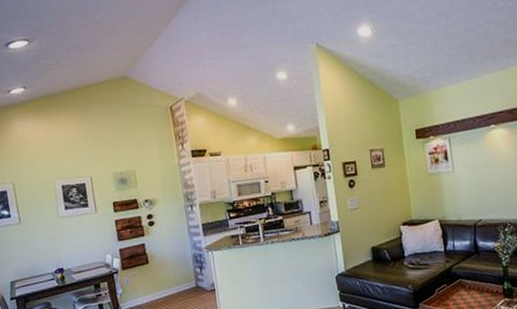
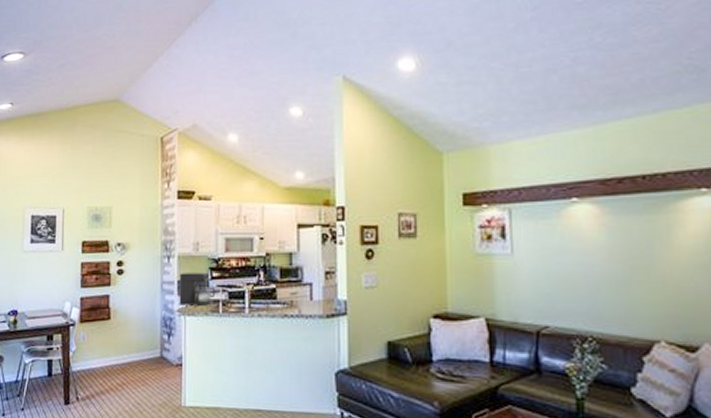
coffee maker: none [202,214,235,244] -> present [179,272,216,306]

